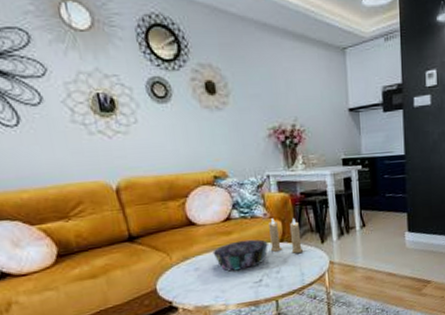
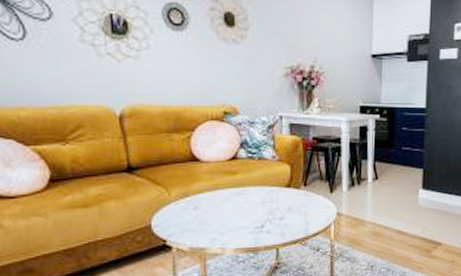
decorative bowl: present [212,239,268,272] -> none [214,181,274,214]
candle: present [268,218,304,254] -> none [275,161,311,202]

